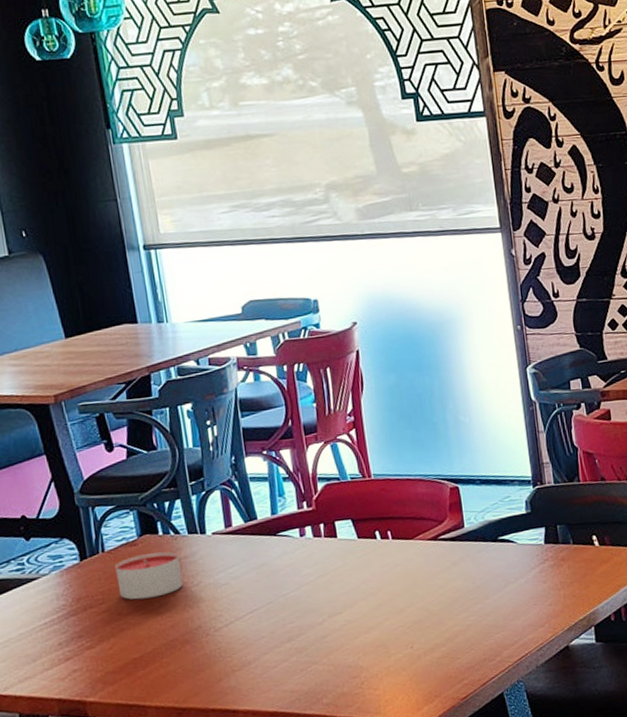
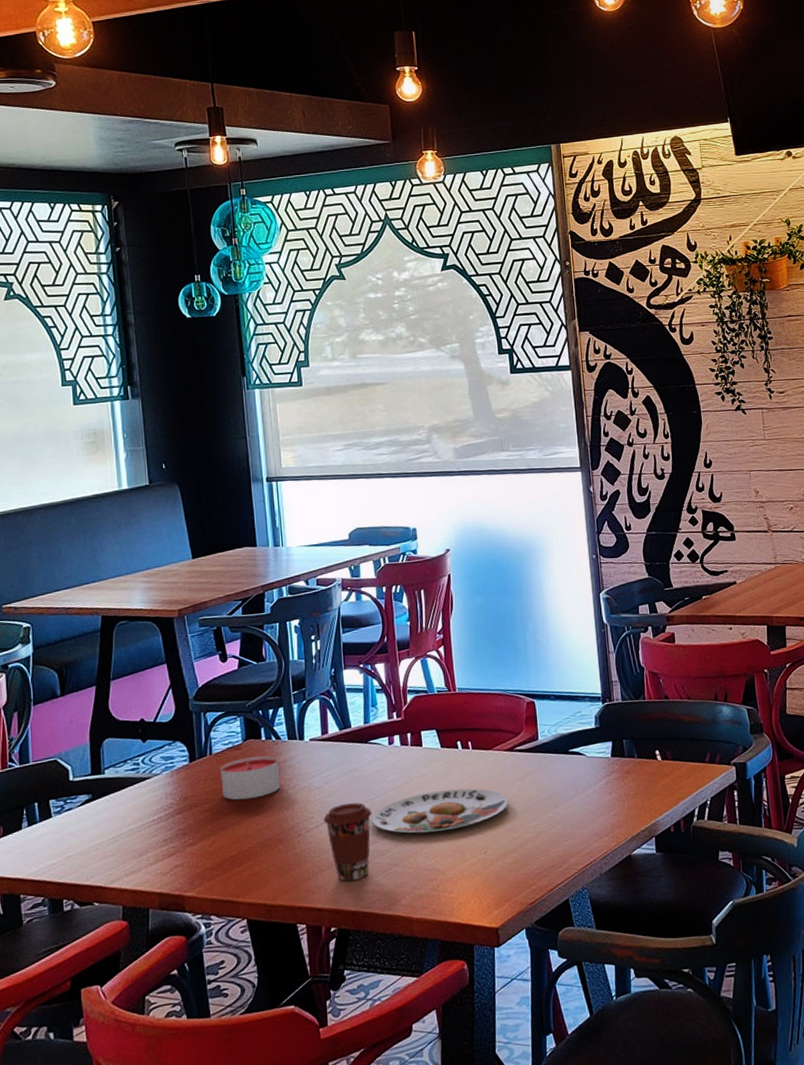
coffee cup: none [233,598,287,681] -> present [323,802,372,882]
plate: none [285,580,435,630] -> present [371,788,509,834]

